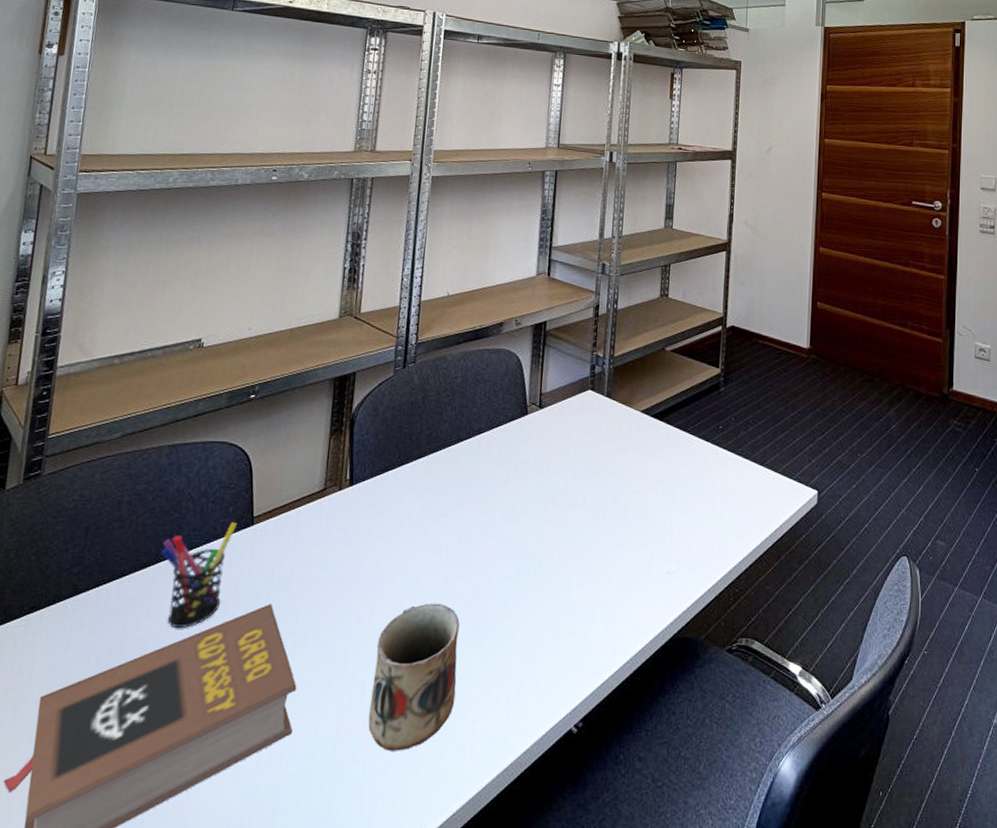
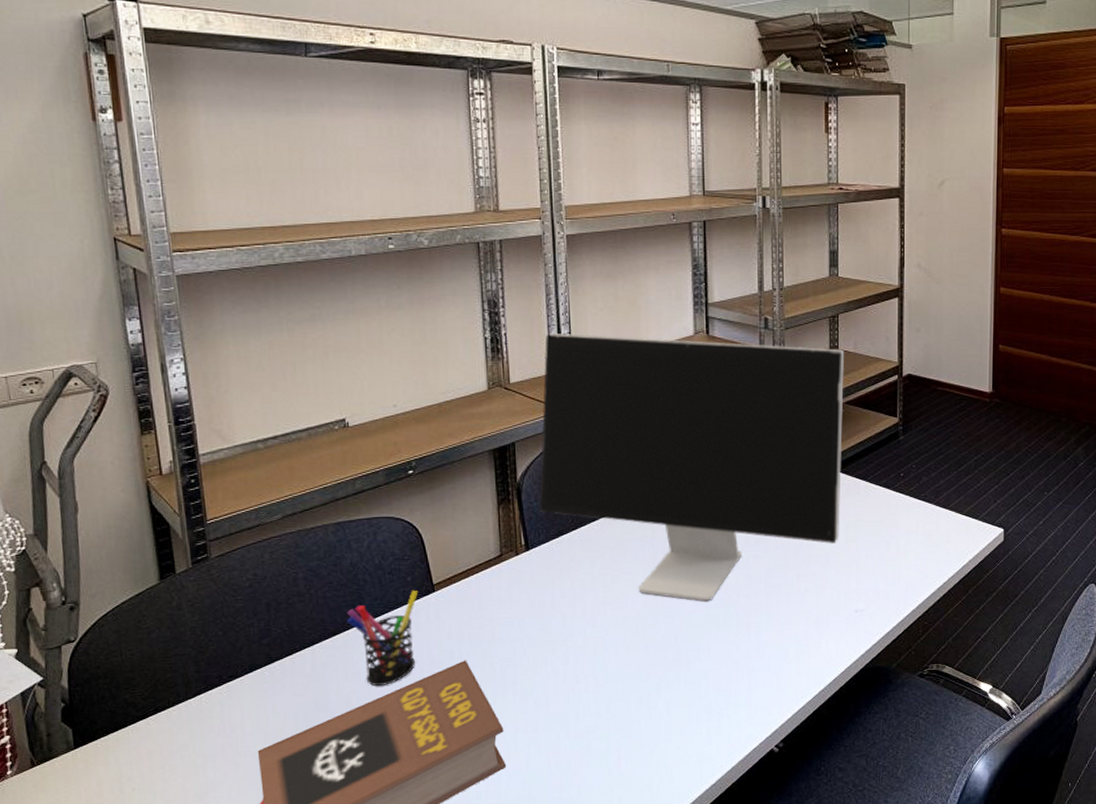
mug: present [368,603,460,751] -> none [575,650,658,776]
computer monitor: none [370,267,673,553] -> present [539,332,845,602]

